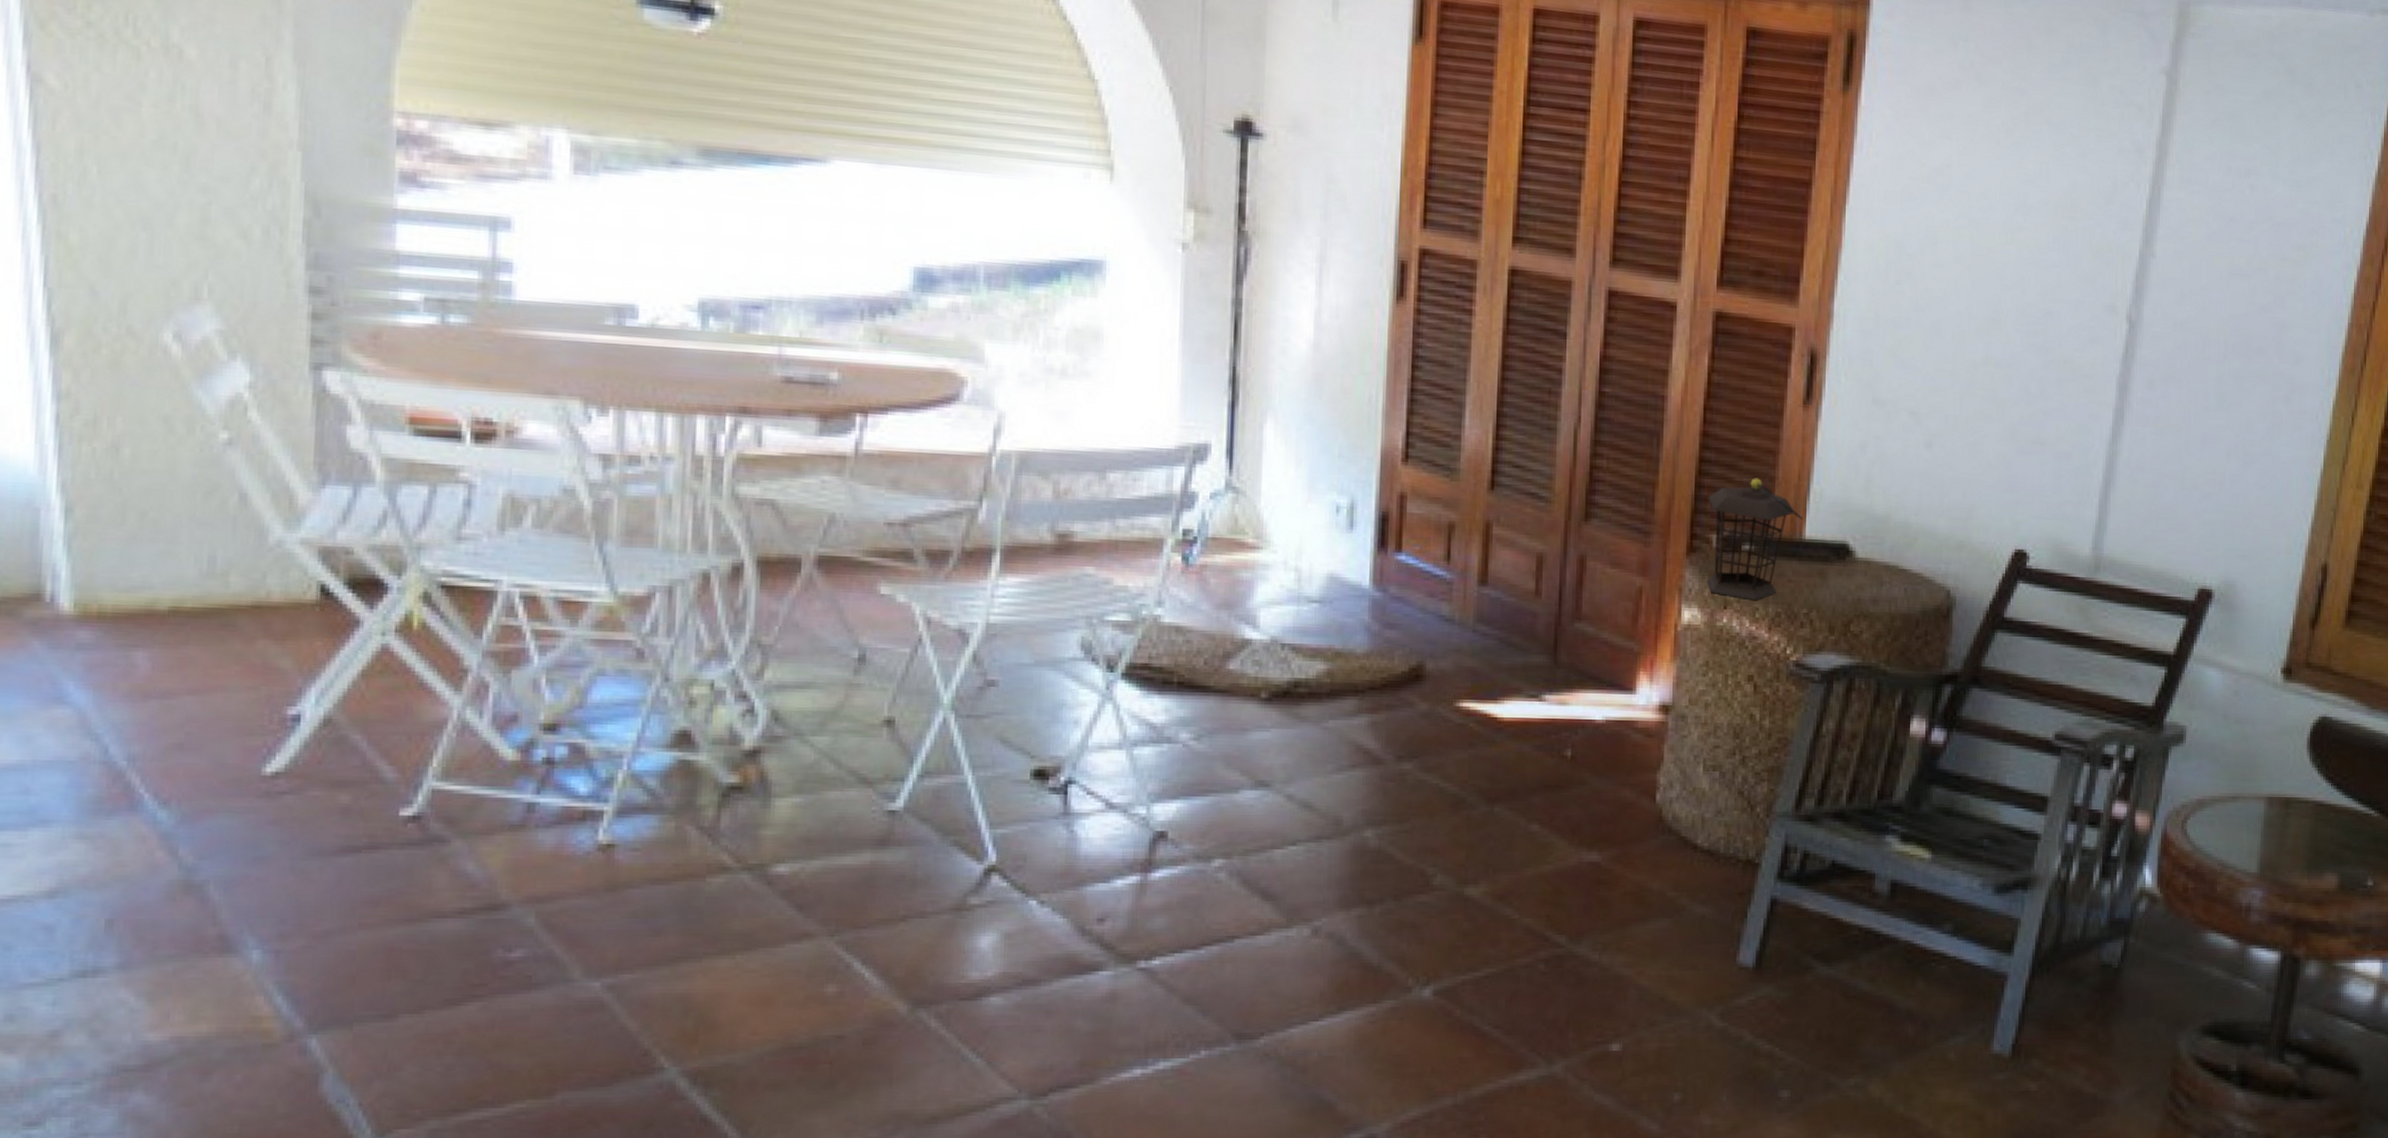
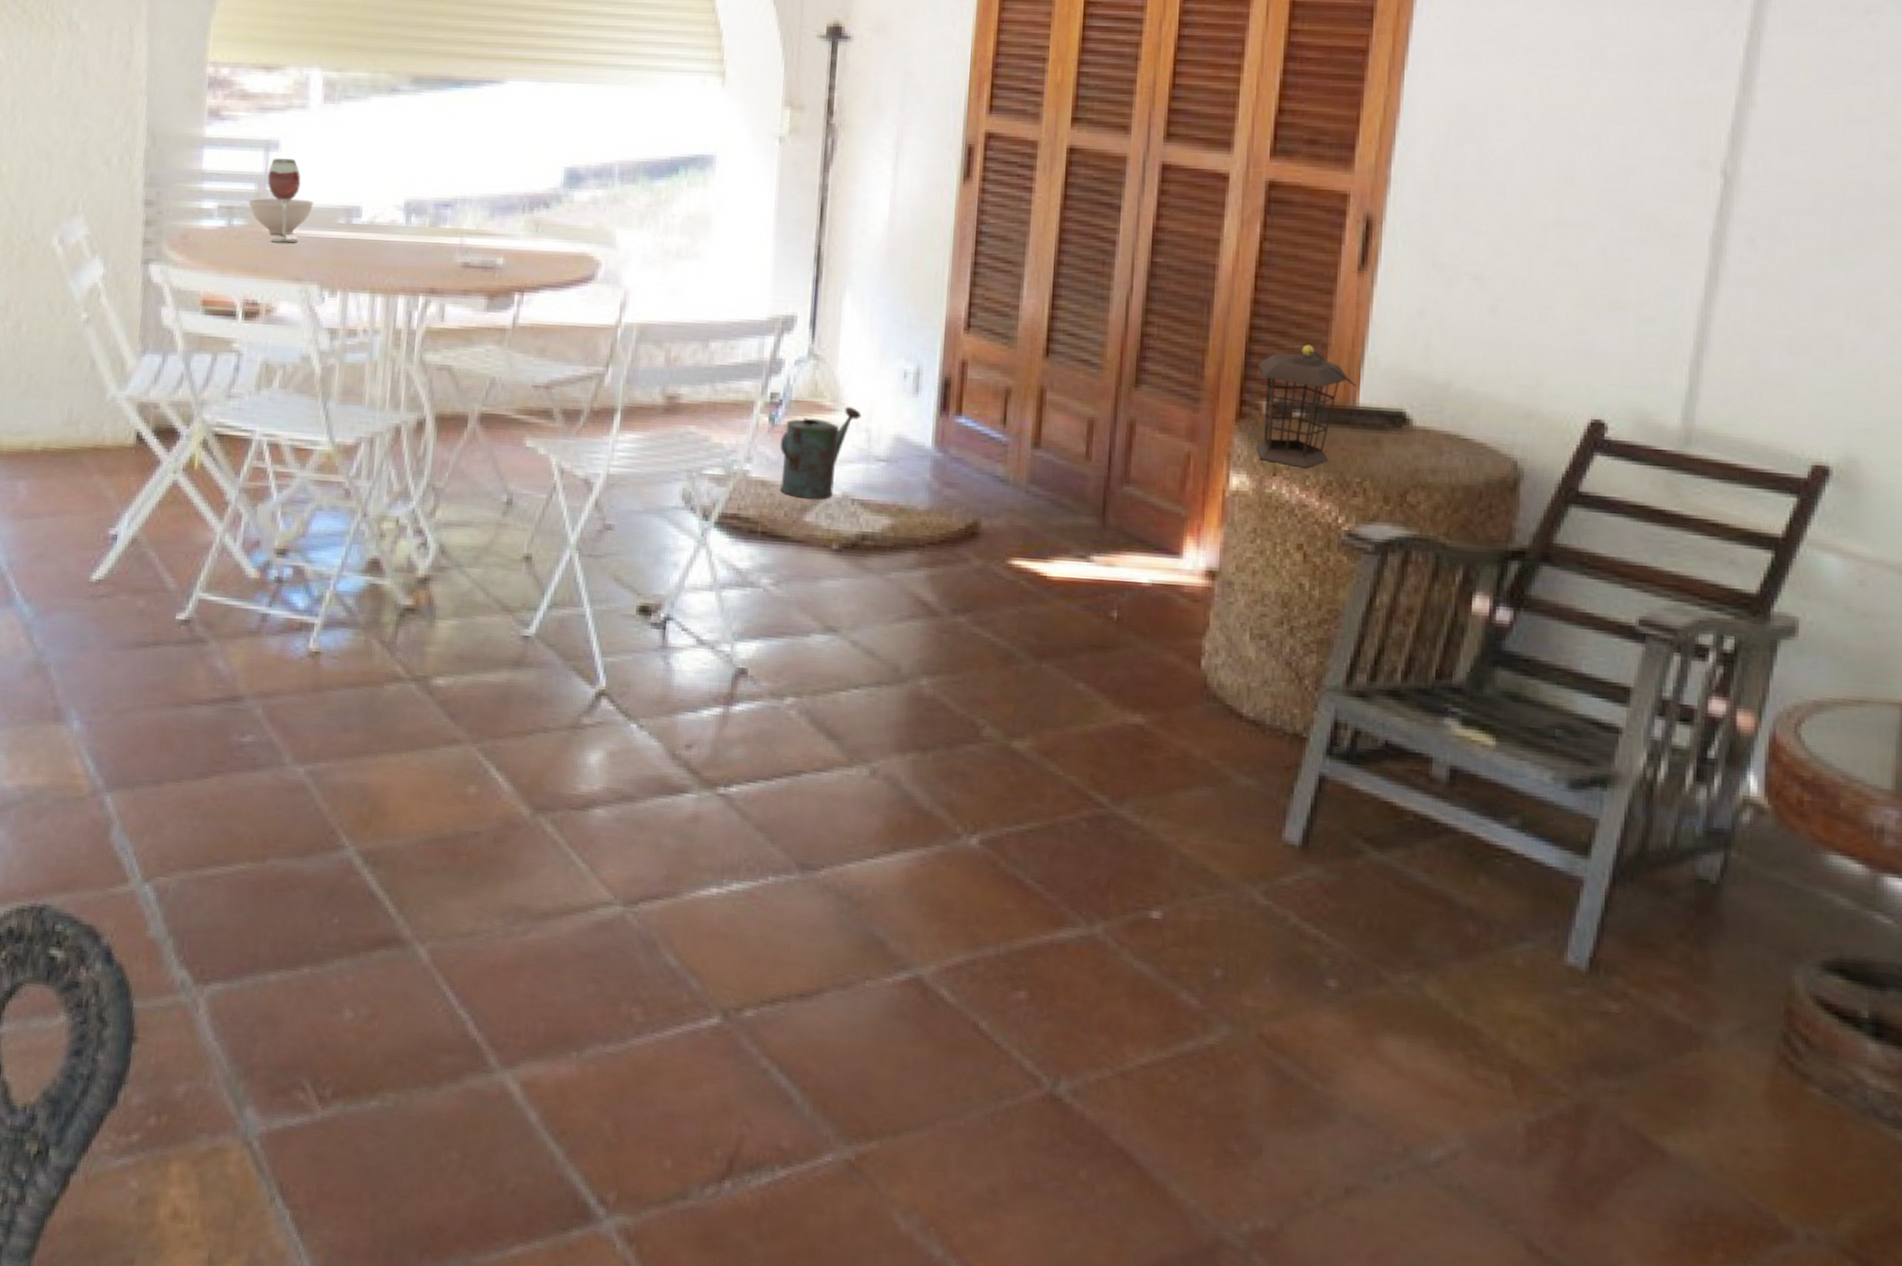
bowl: none [470,290,567,337] -> present [248,198,313,235]
wineglass: none [496,240,547,348] -> present [267,158,301,243]
watering can: none [1197,543,1290,646] -> present [780,406,862,500]

